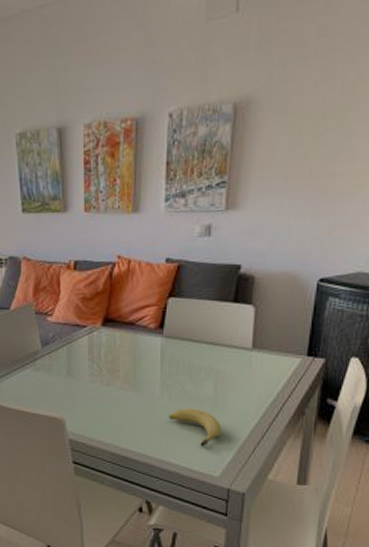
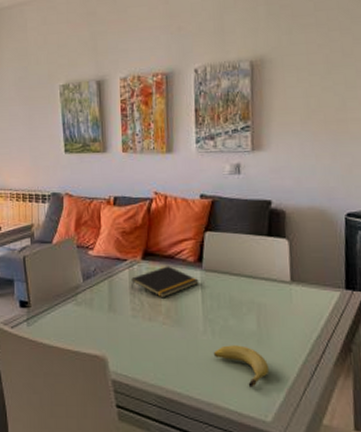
notepad: none [90,332,159,364] -> present [131,266,199,298]

